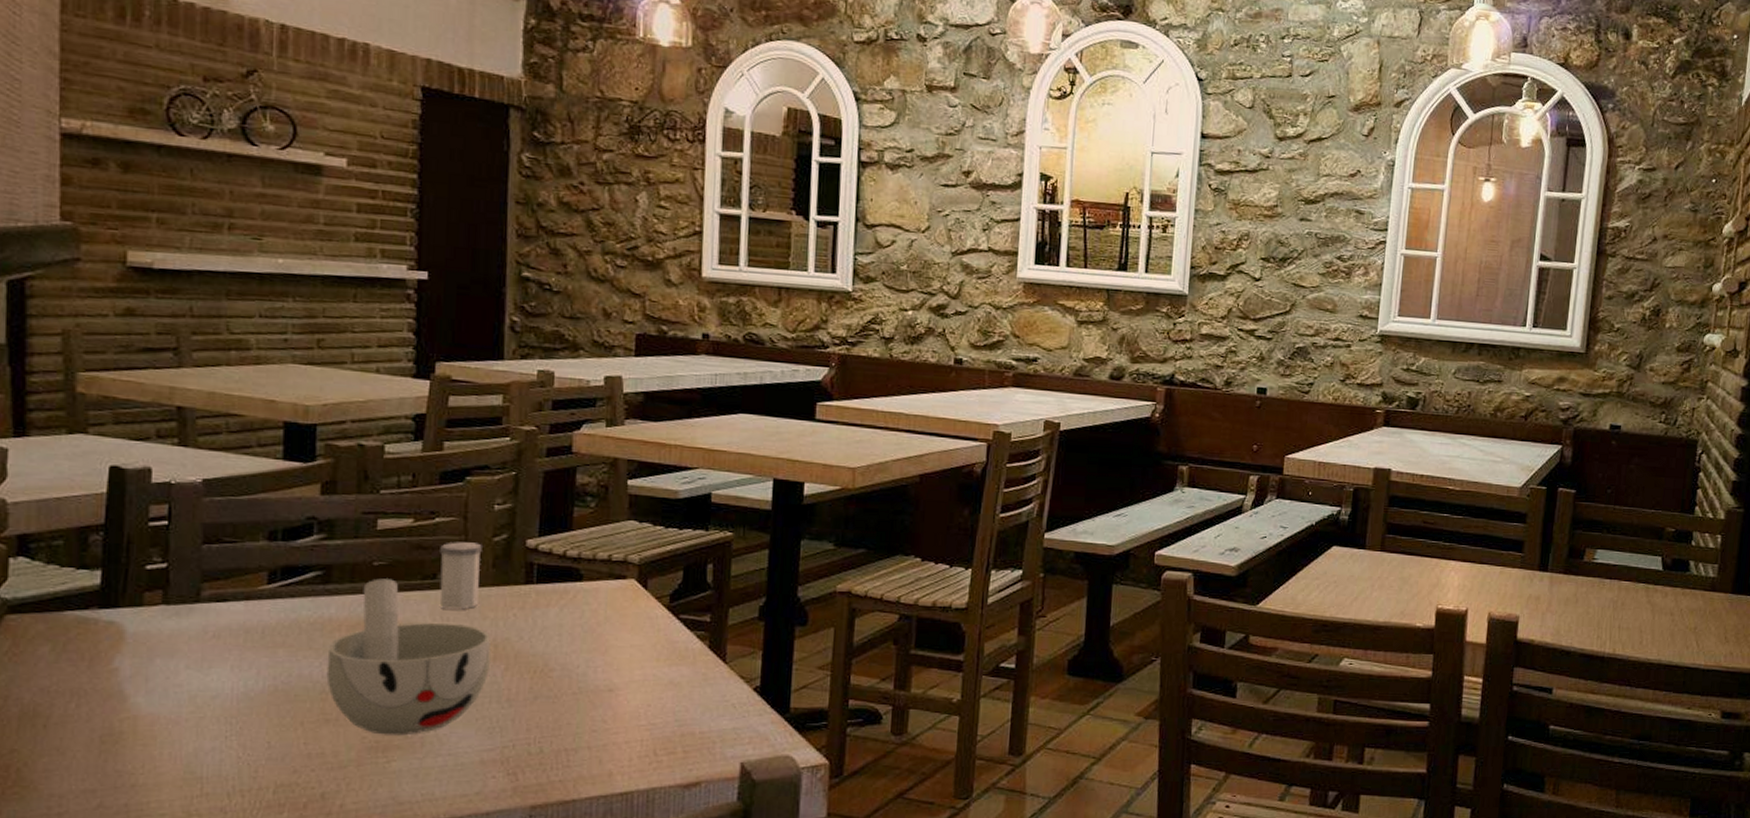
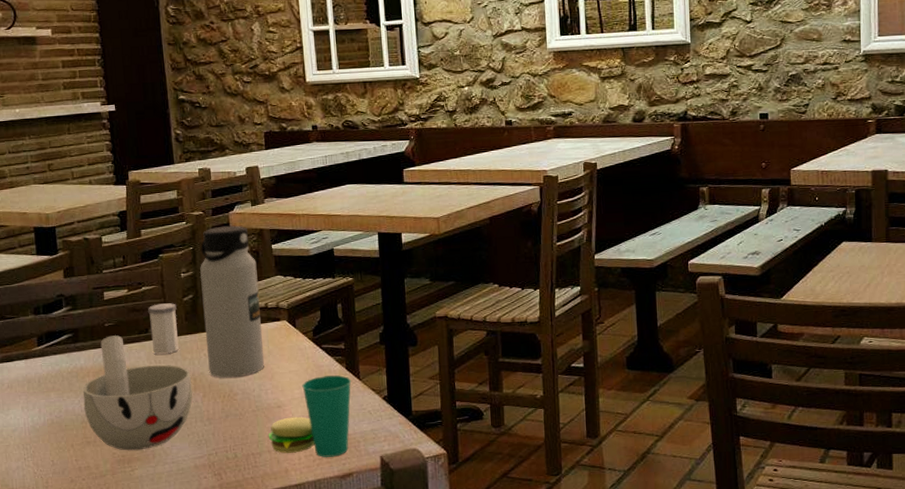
water bottle: none [518,448,603,648] -> present [200,225,265,378]
cup: none [590,655,715,760] -> present [268,375,352,457]

